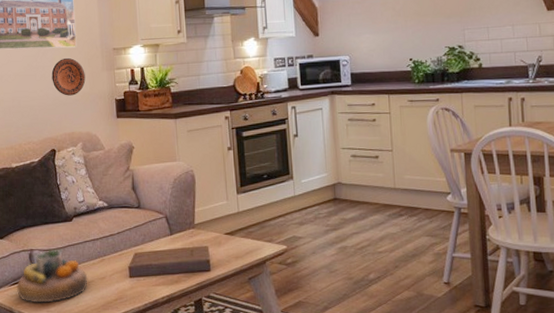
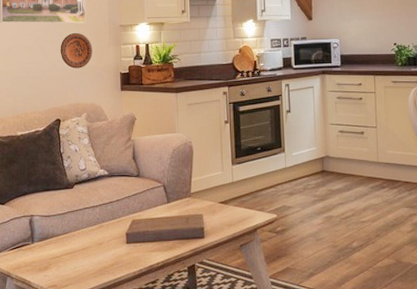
decorative bowl: present [16,249,88,303] -> none [15,215,86,268]

